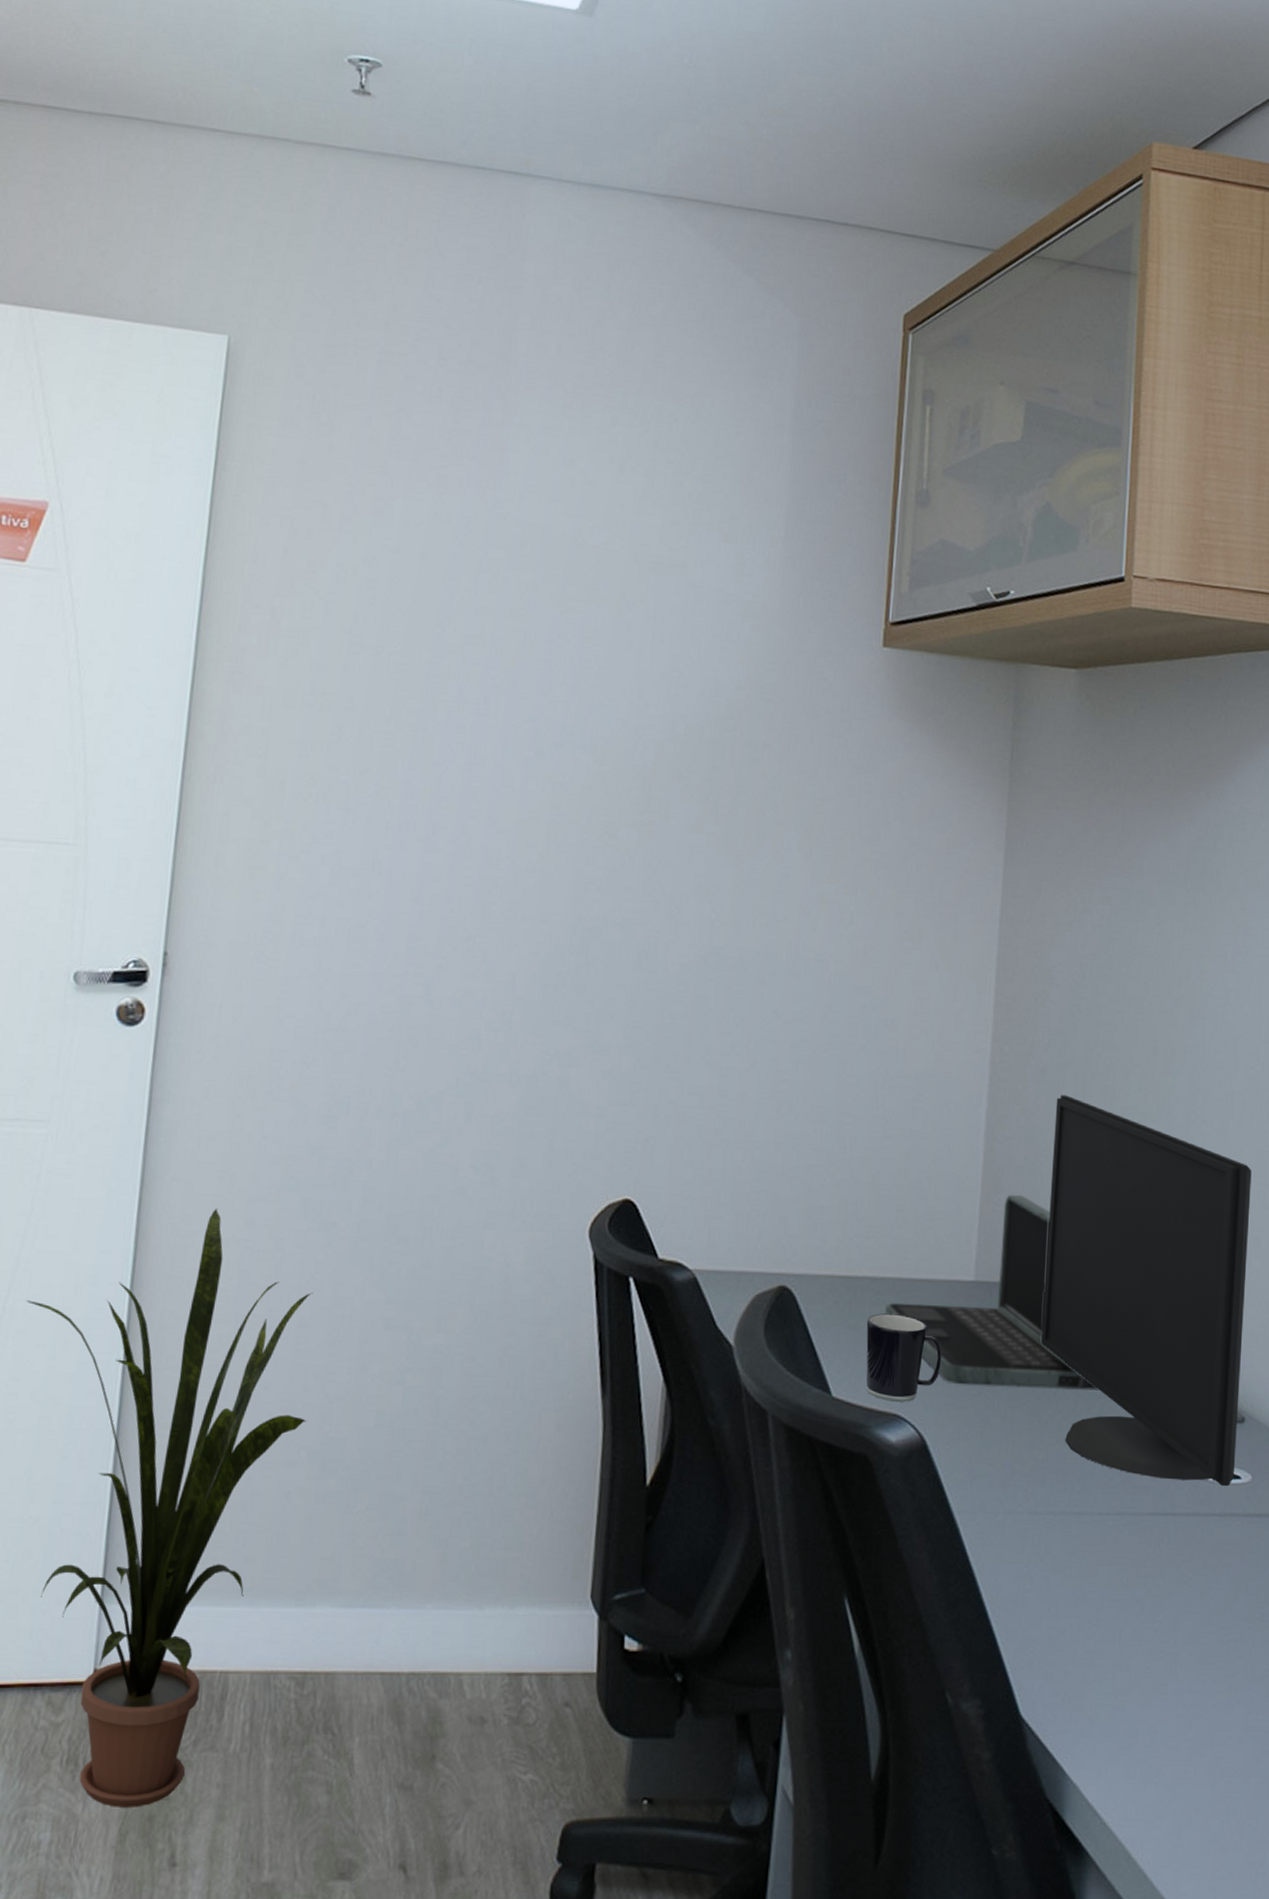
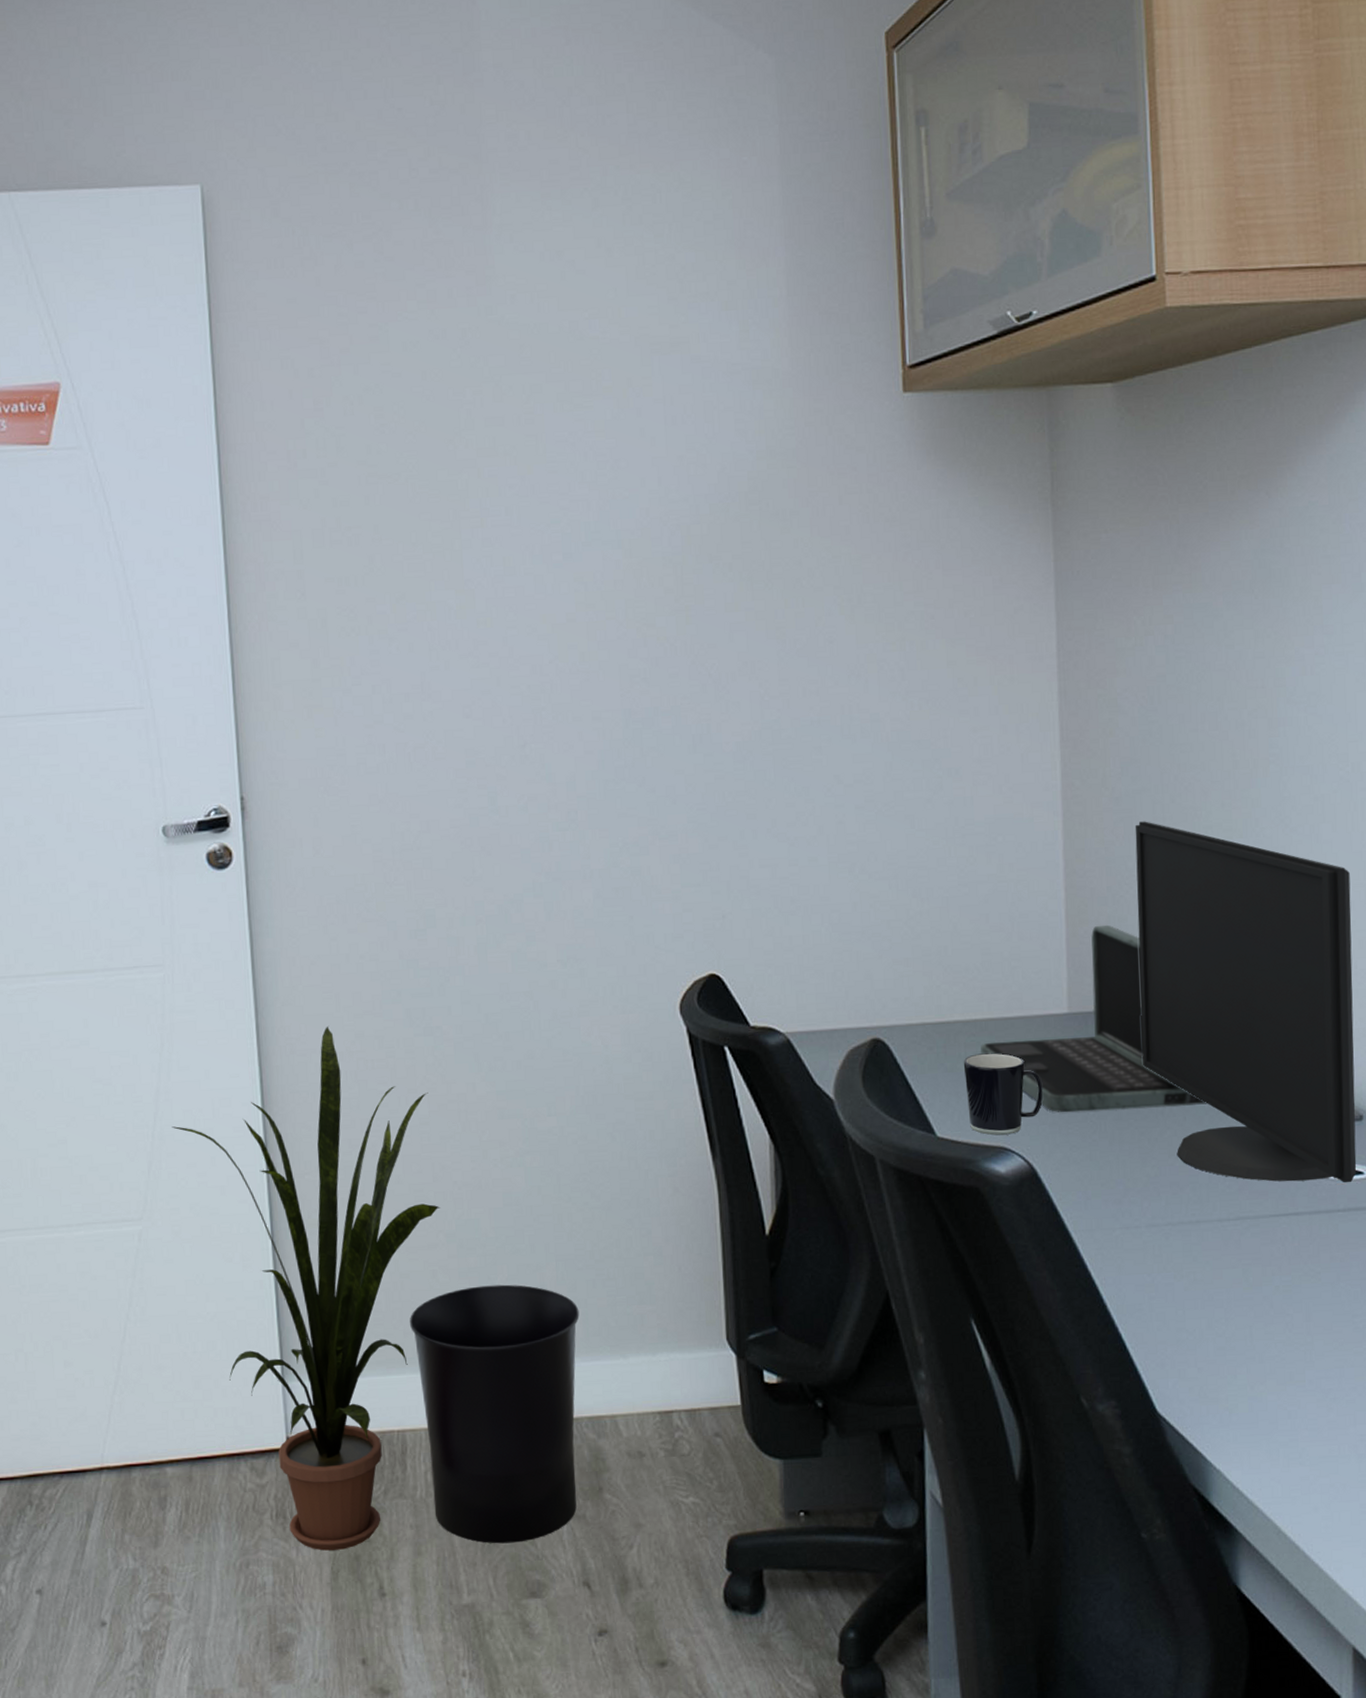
waste bin: none [246,1513,439,1813] -> present [410,1284,580,1544]

